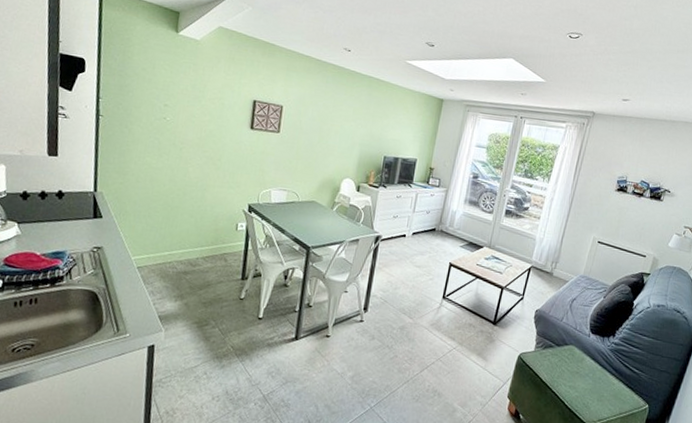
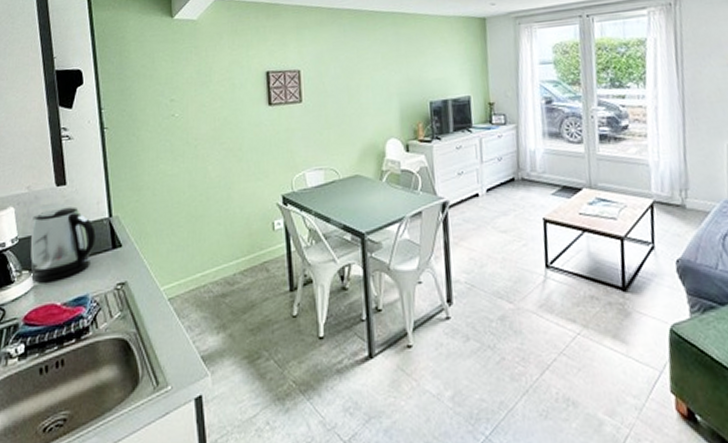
kettle: none [15,174,81,235] -> present [30,206,97,283]

